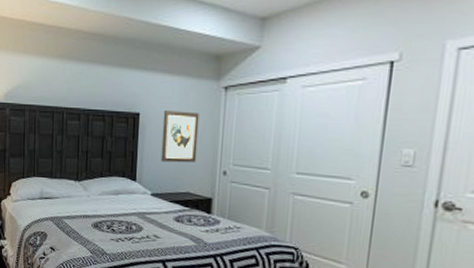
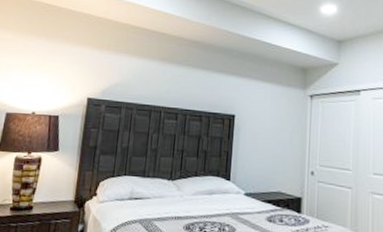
wall art: present [160,109,200,163] -> none [254,113,289,163]

